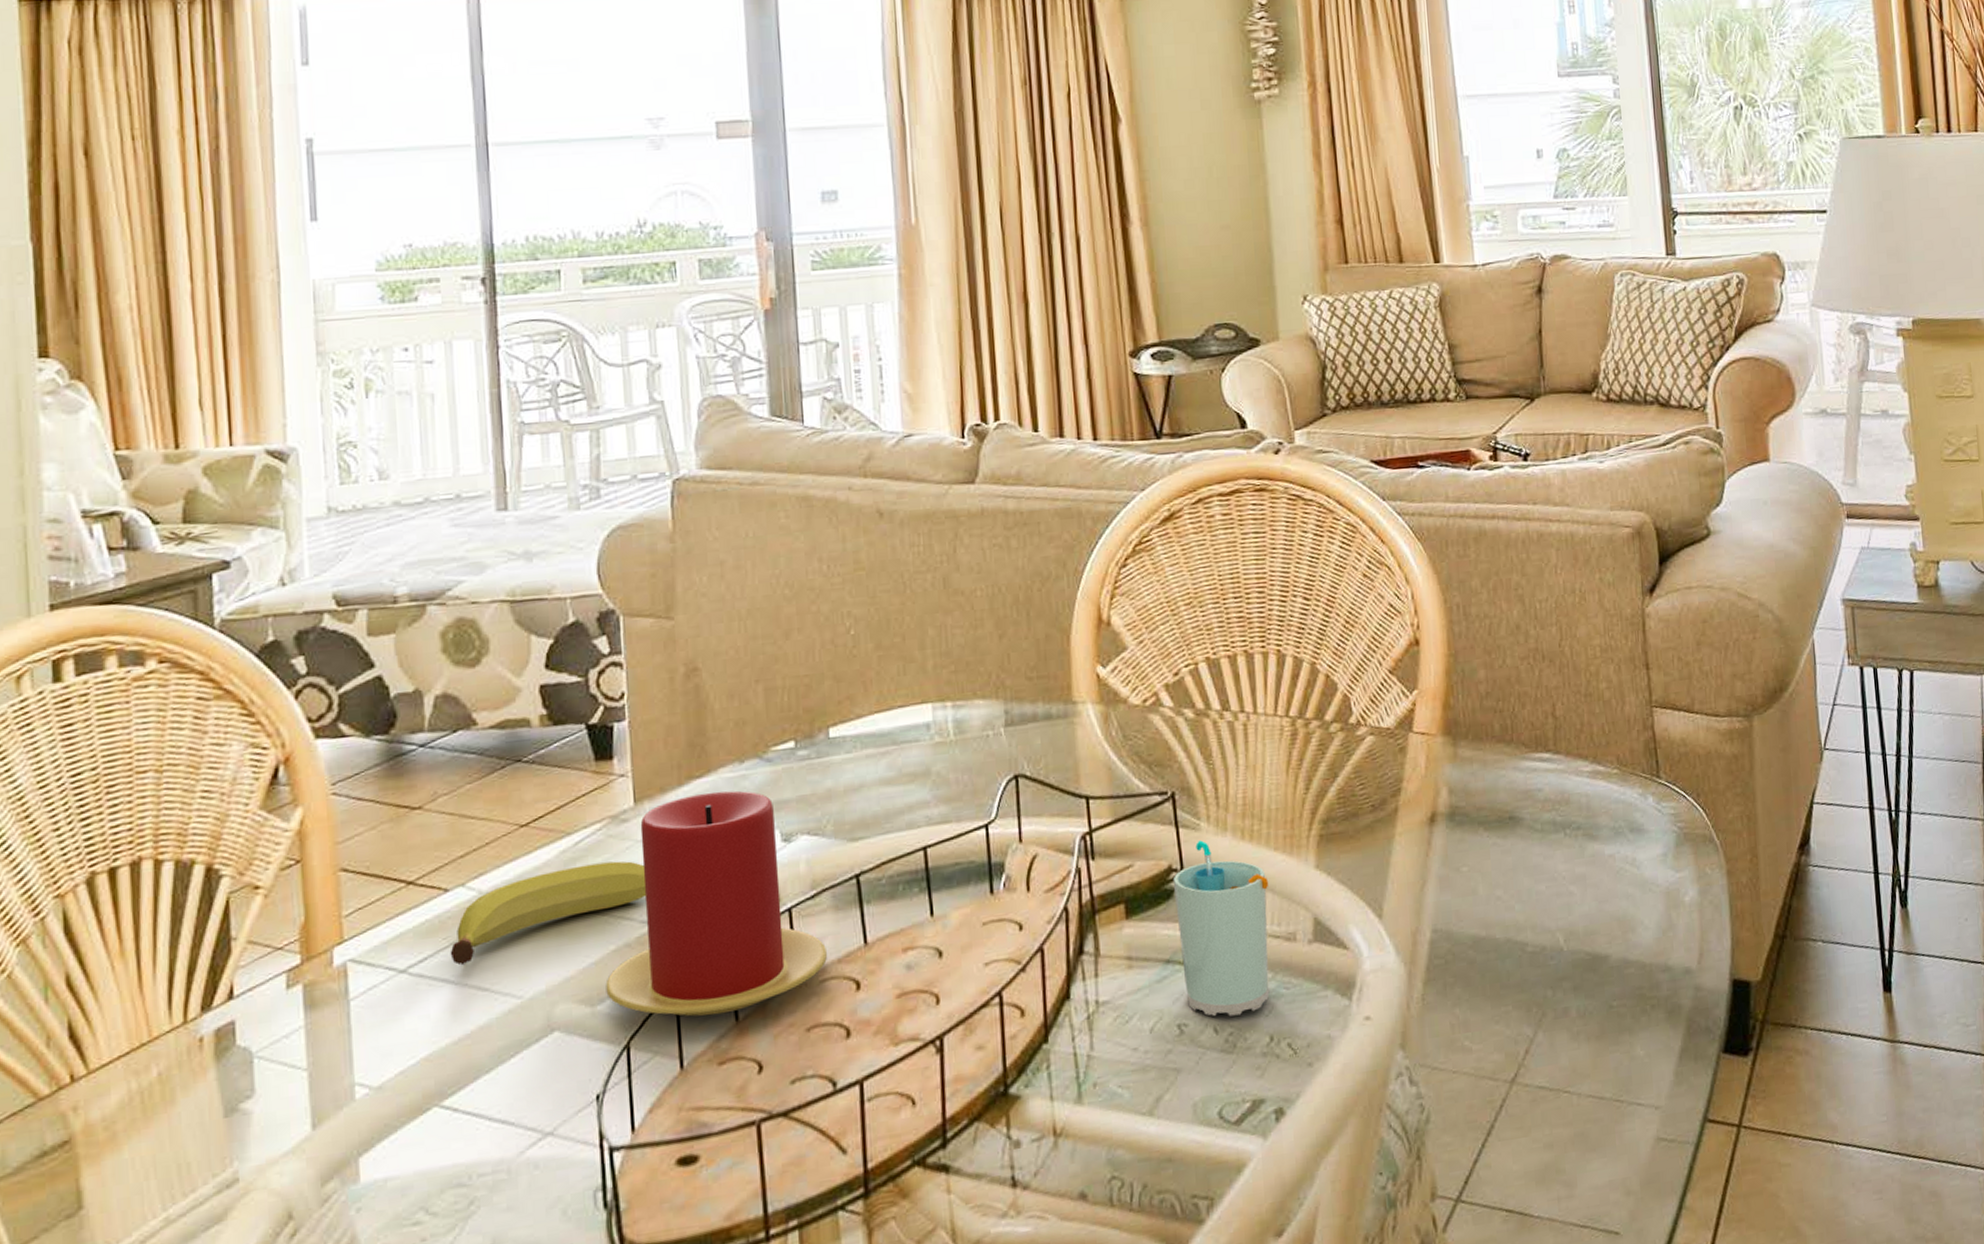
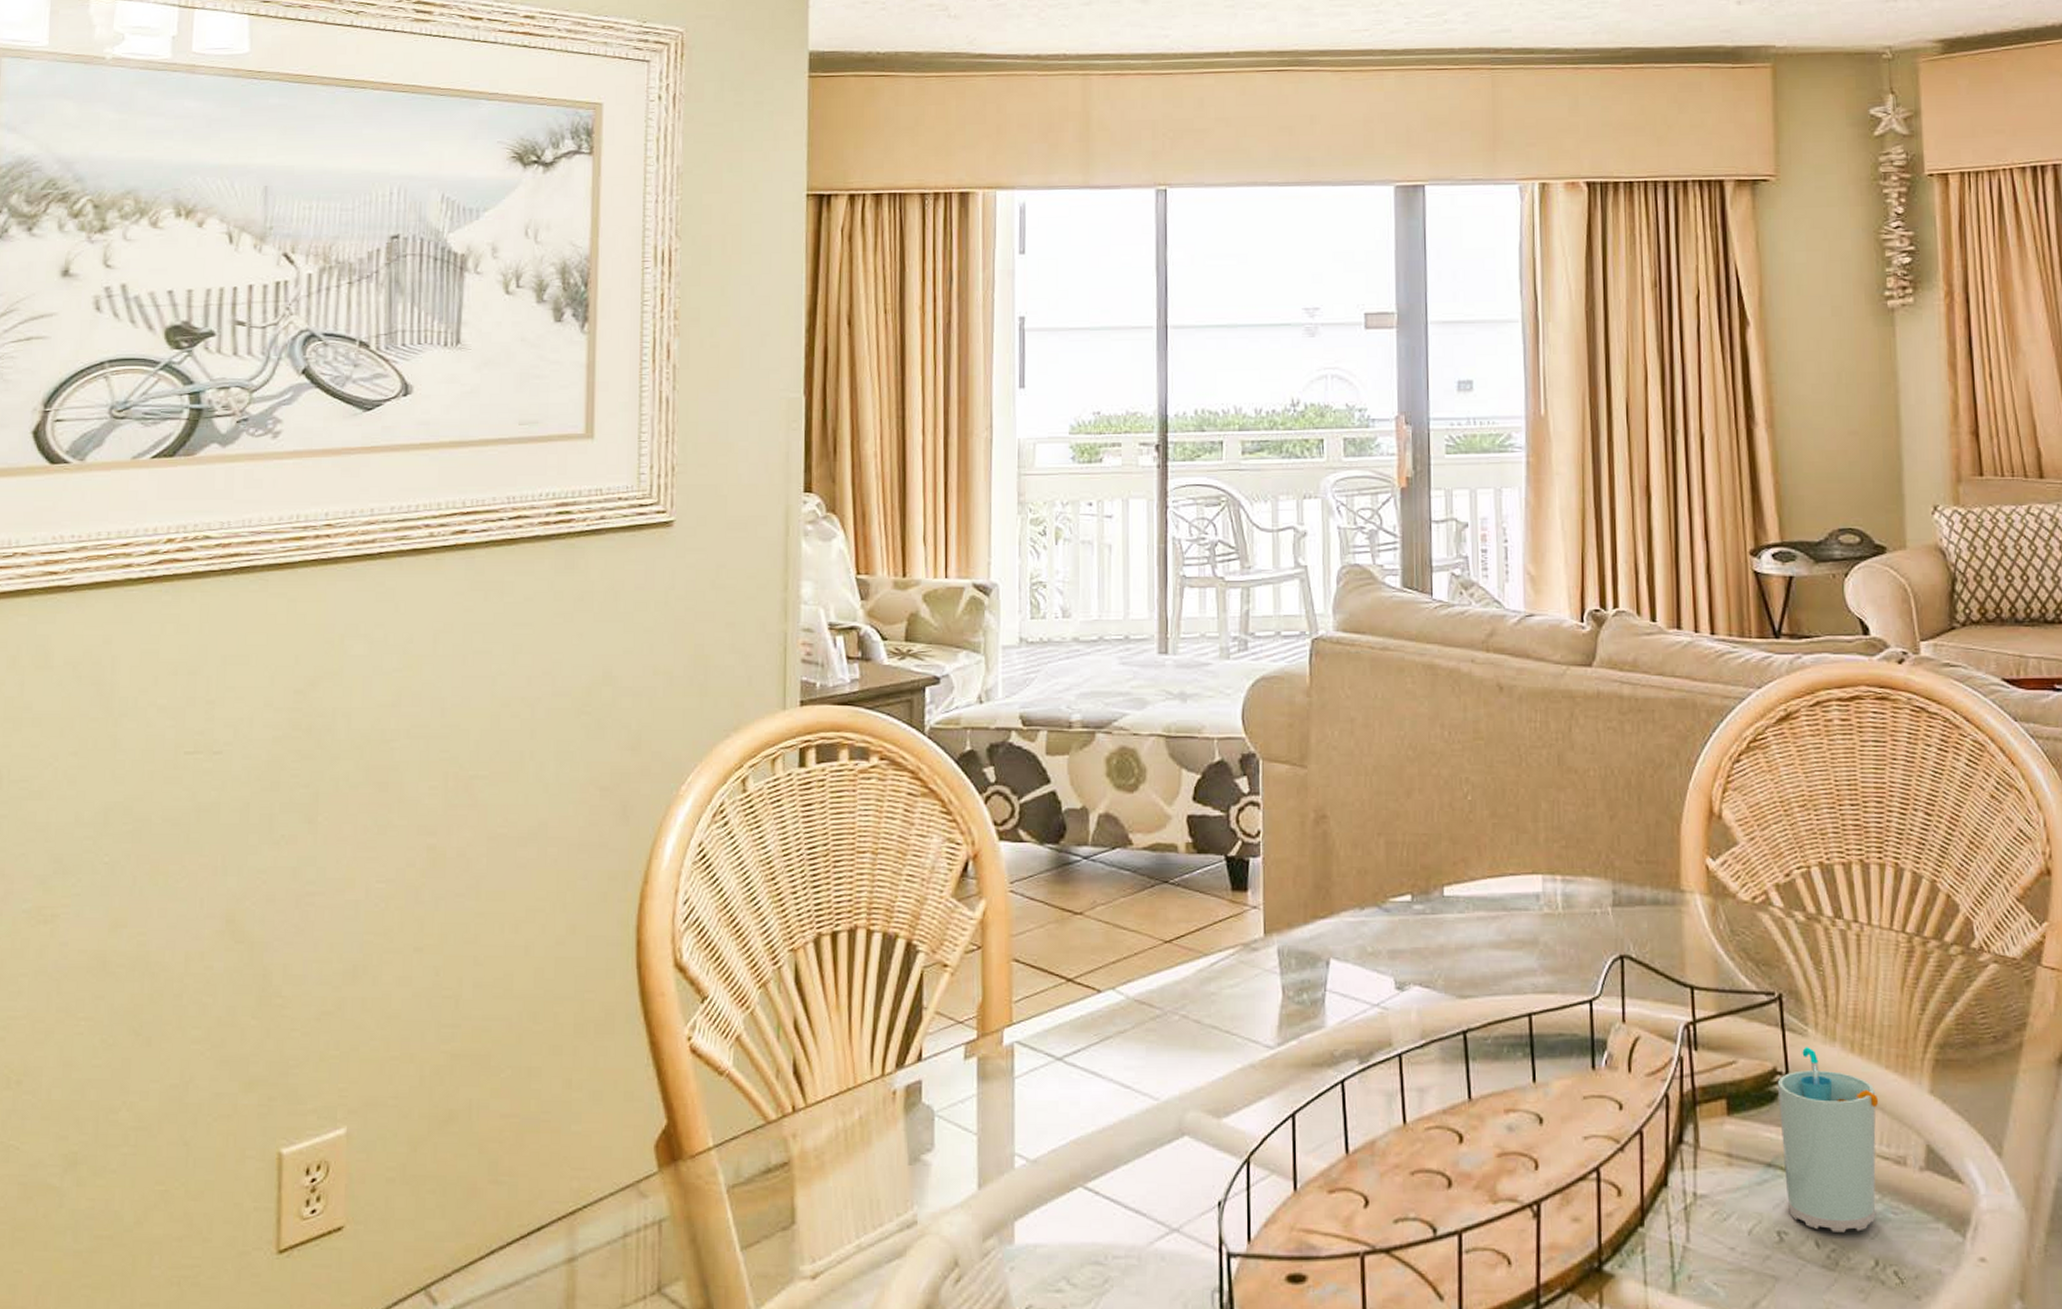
fruit: present [450,861,646,966] -> none [1099,985,1271,1062]
candle: present [605,790,827,1017] -> none [1231,933,1433,1145]

